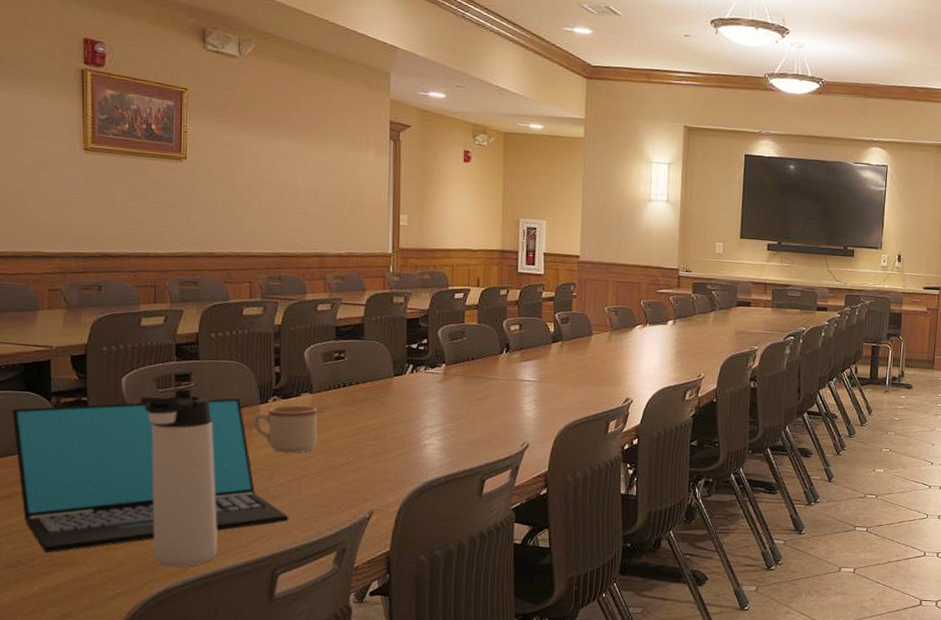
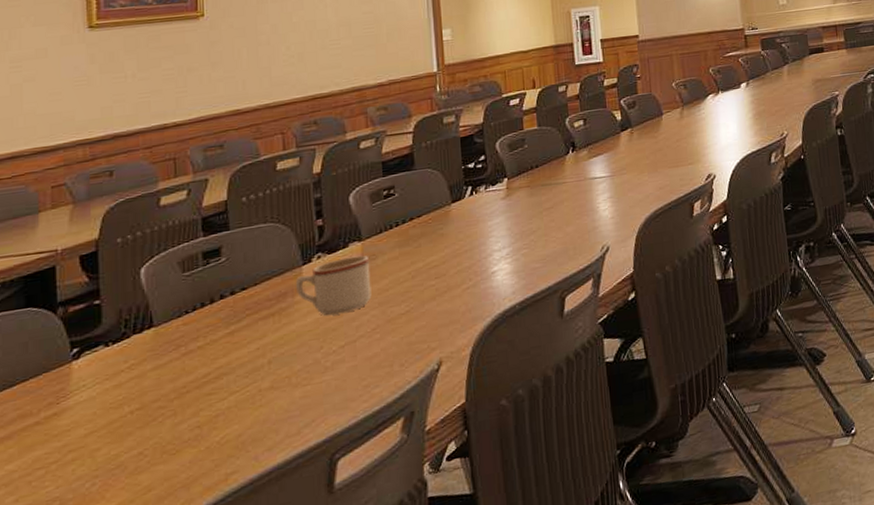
laptop: present [12,398,289,553] -> none [10,263,345,497]
thermos bottle: present [139,389,218,567] -> none [162,265,264,481]

